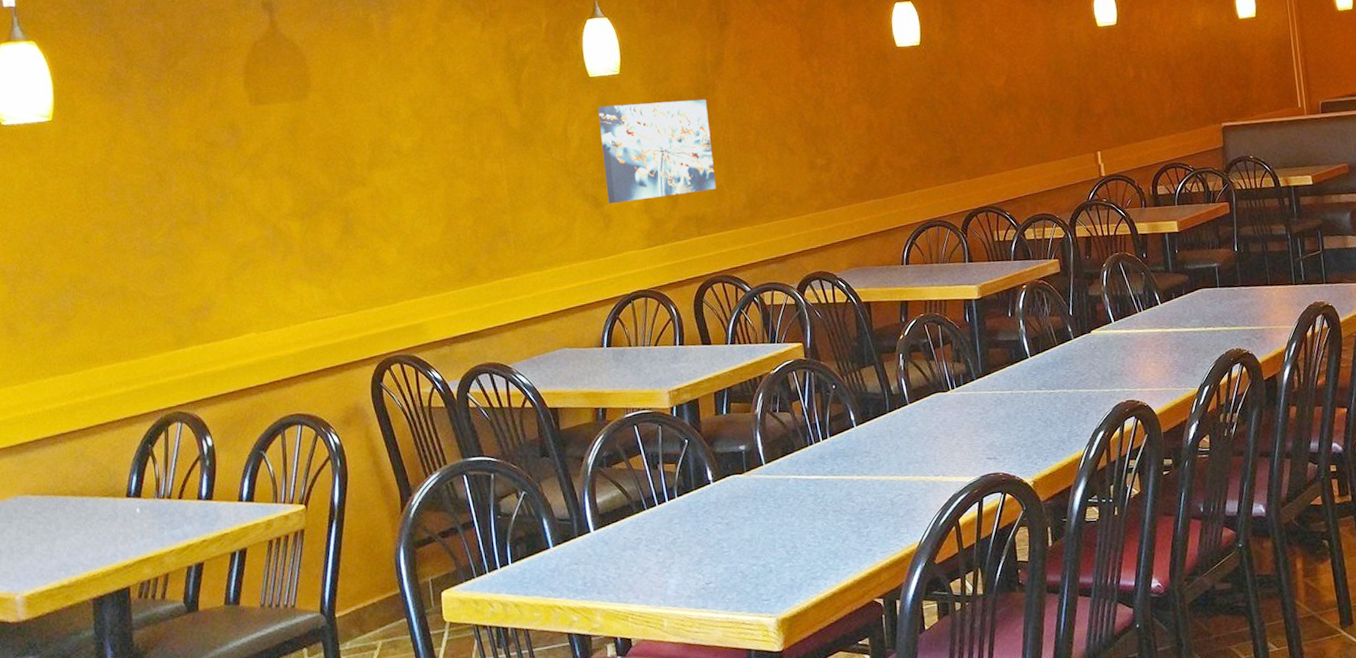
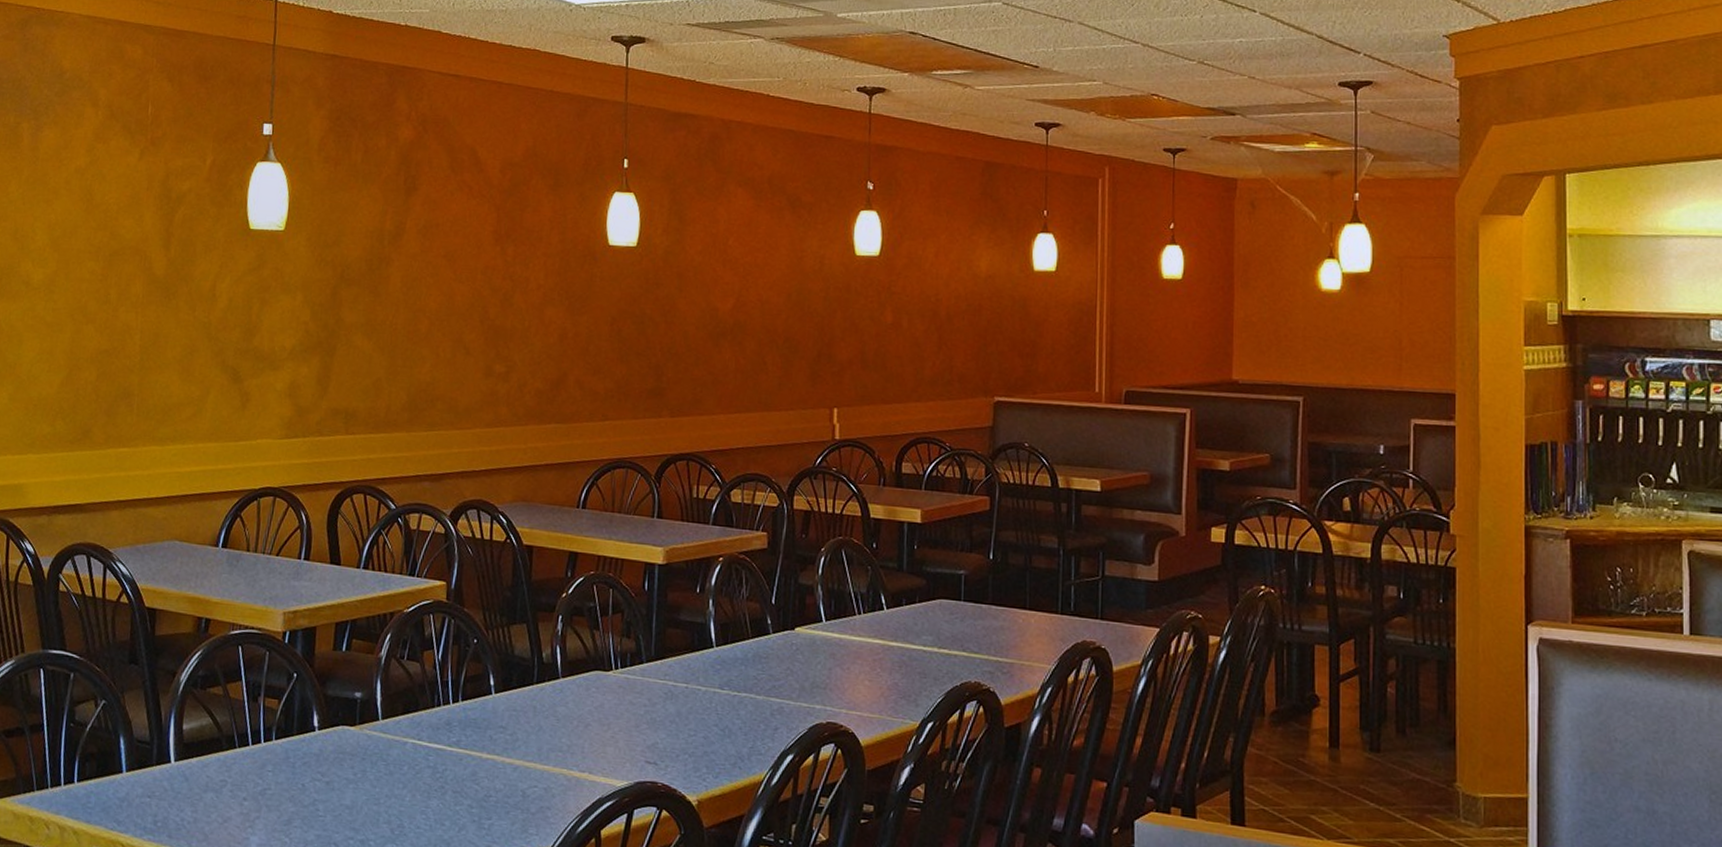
wall art: present [598,99,716,204] -> none [249,265,378,383]

